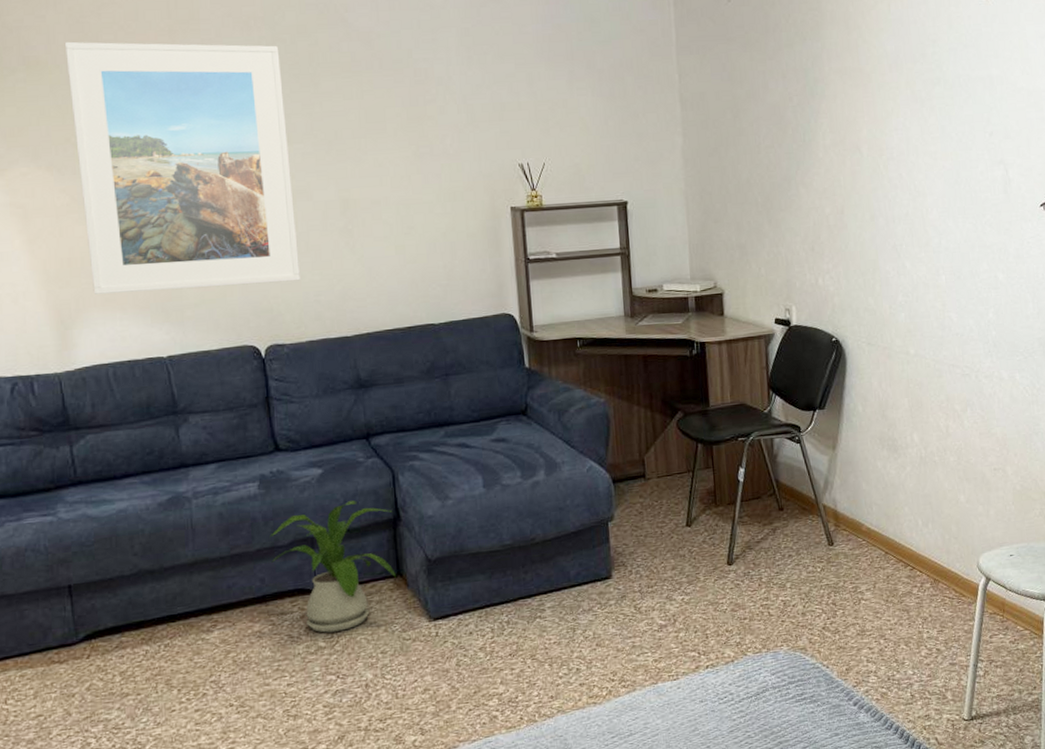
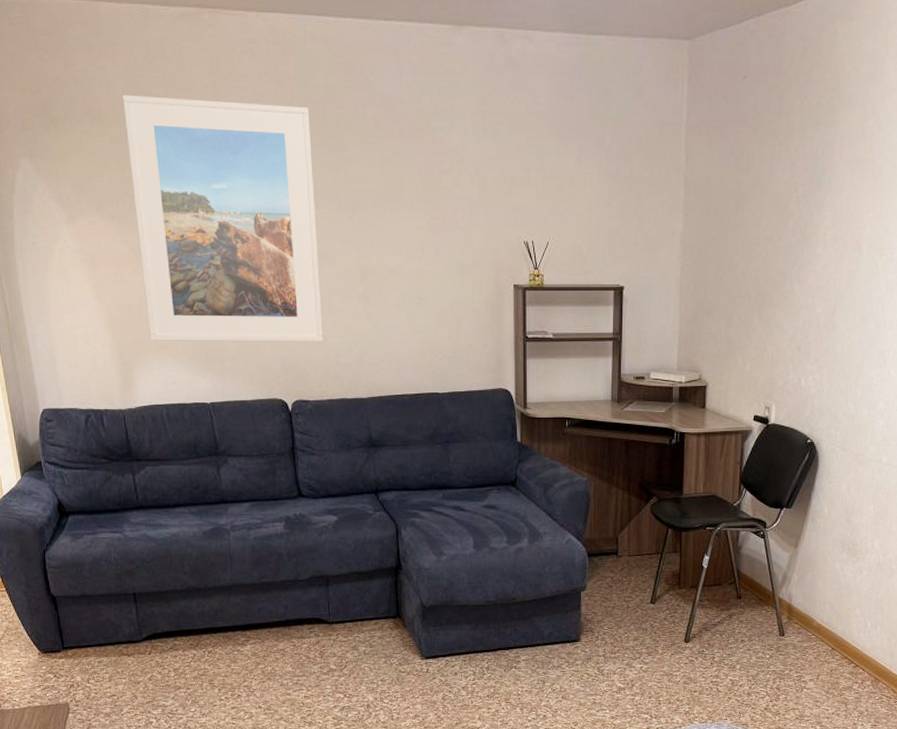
house plant: present [270,500,396,633] -> none [293,547,396,658]

